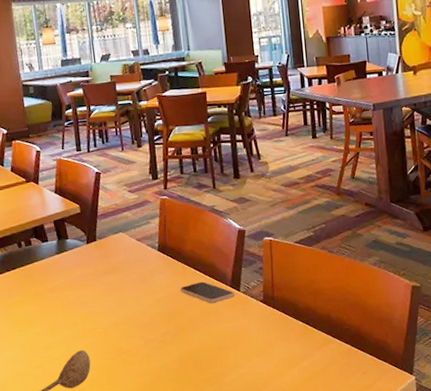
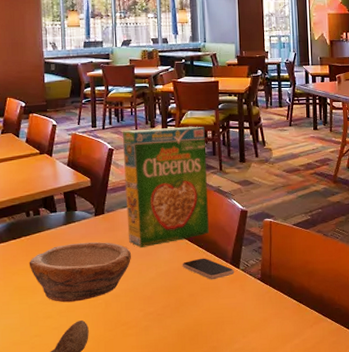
bowl: none [25,269,127,333] -> present [29,241,131,303]
cereal box: none [108,143,206,274] -> present [122,126,209,248]

